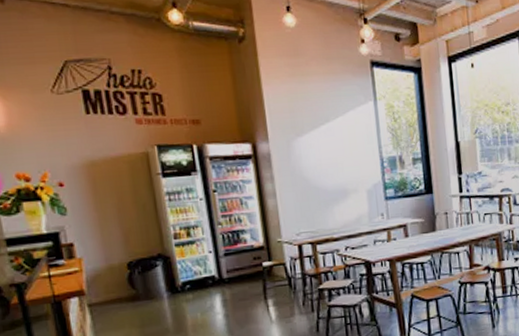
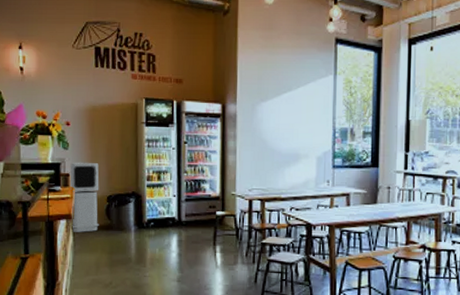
air purifier: none [72,226,122,310] -> present [70,162,99,232]

